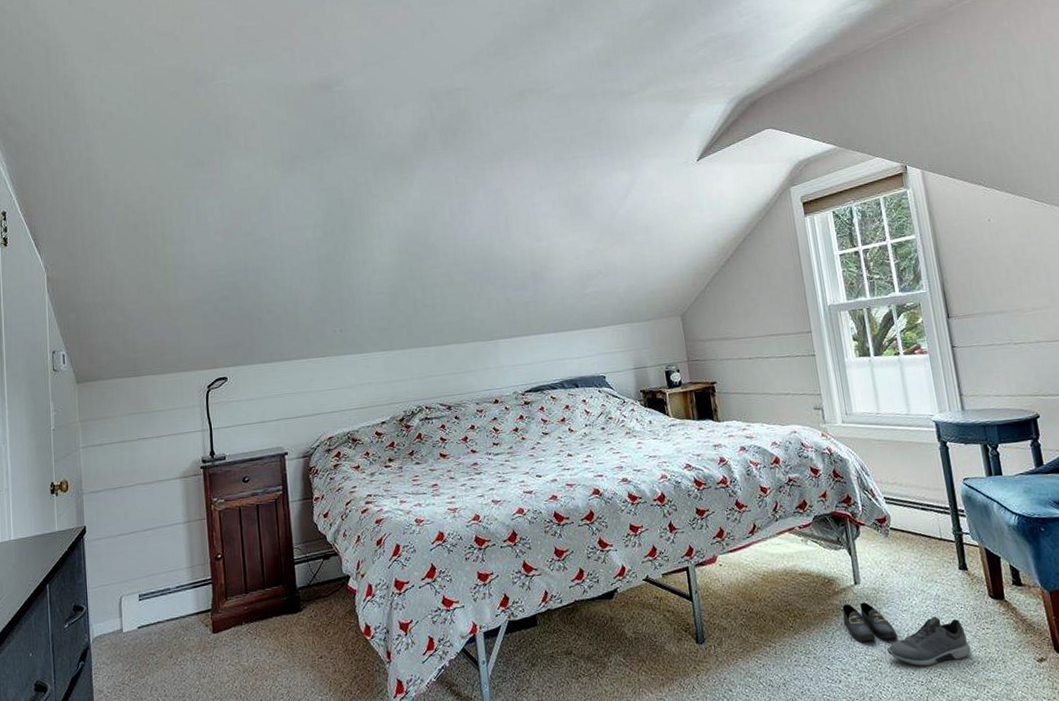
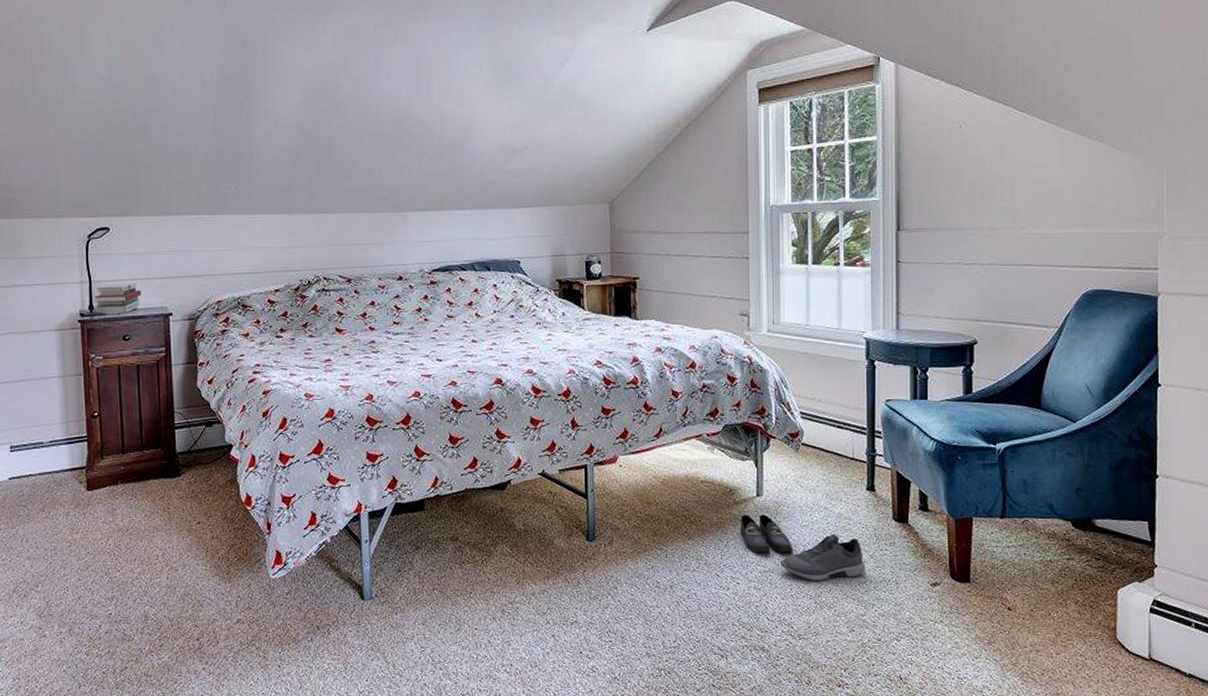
books: none [214,425,259,461] -> present [93,282,142,316]

